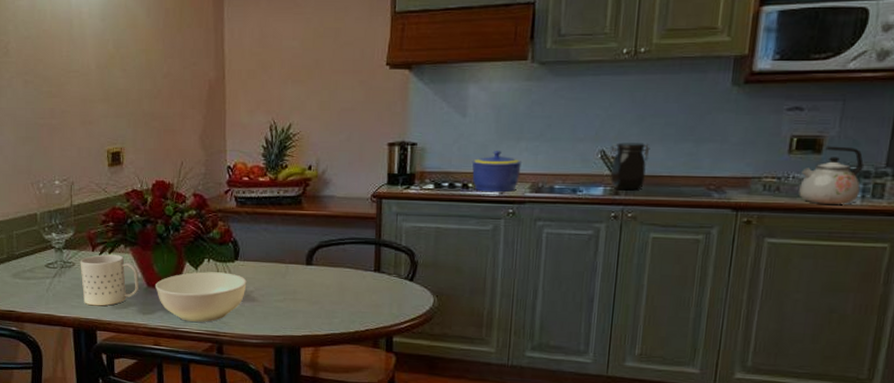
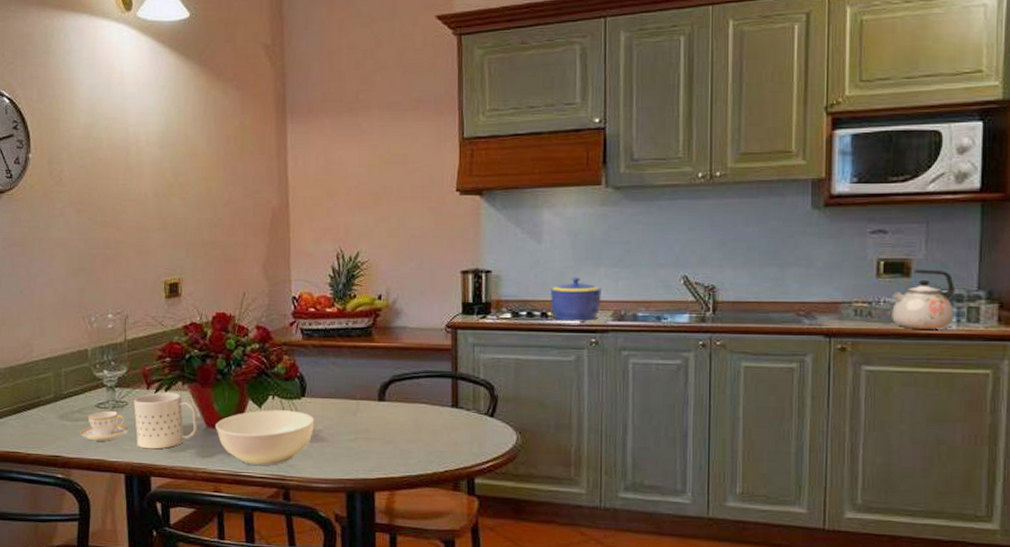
teacup: none [32,271,75,298] -> present [80,411,128,441]
jar: present [610,142,650,191] -> none [693,268,734,318]

